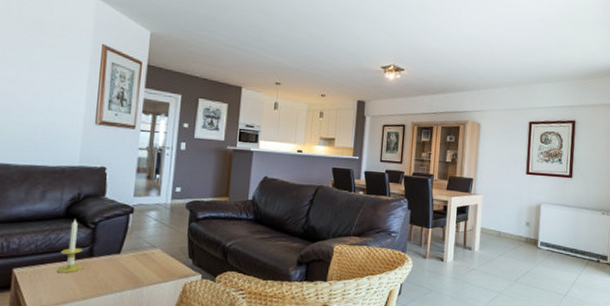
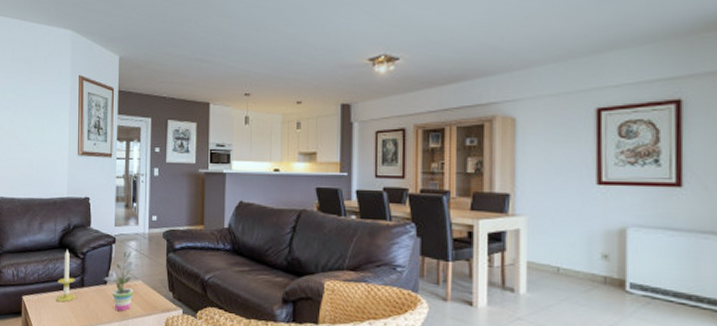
potted plant: none [116,221,158,280] -> present [103,251,139,312]

